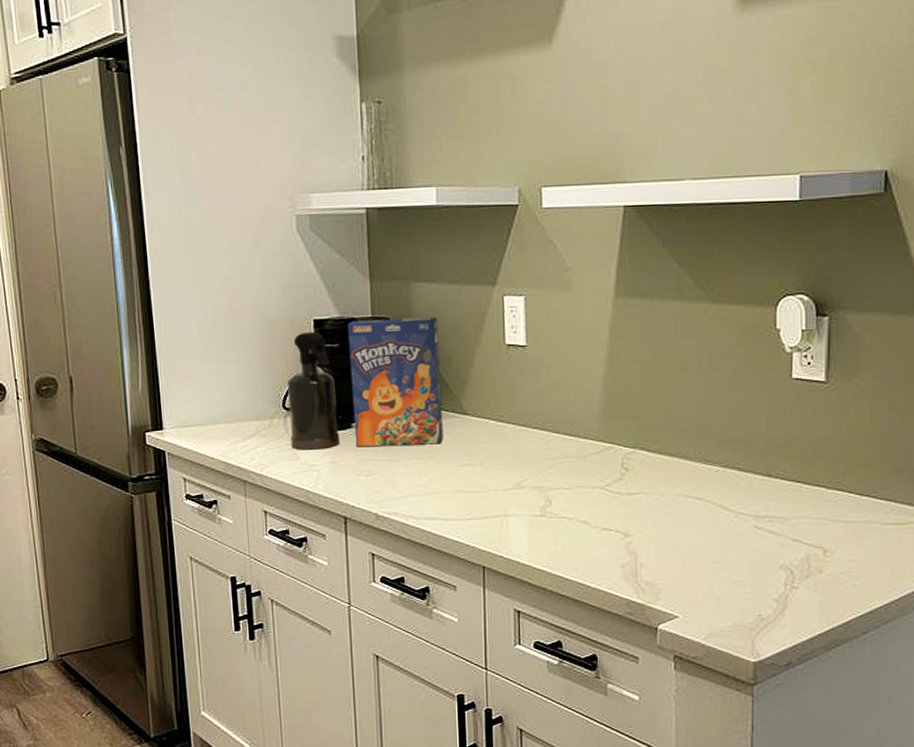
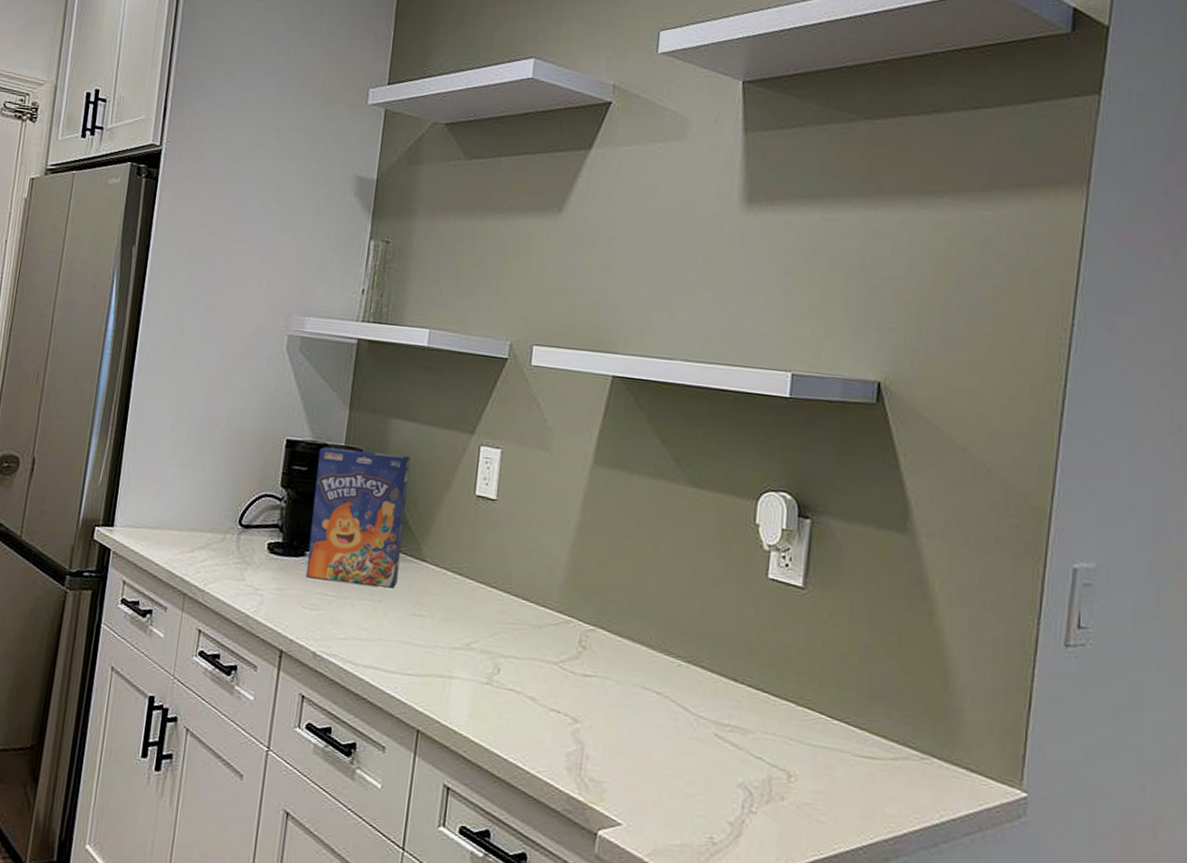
spray bottle: present [287,331,340,450] -> none [240,450,297,574]

